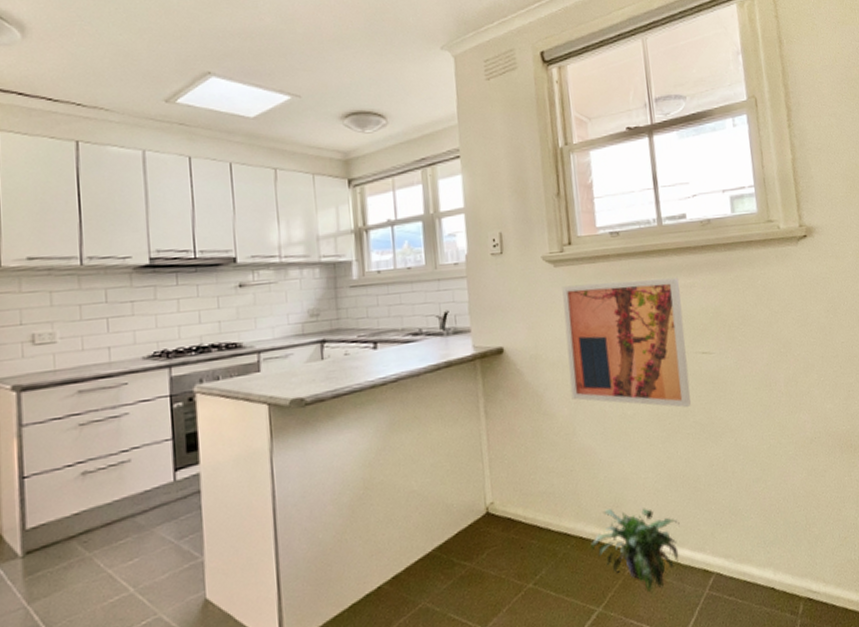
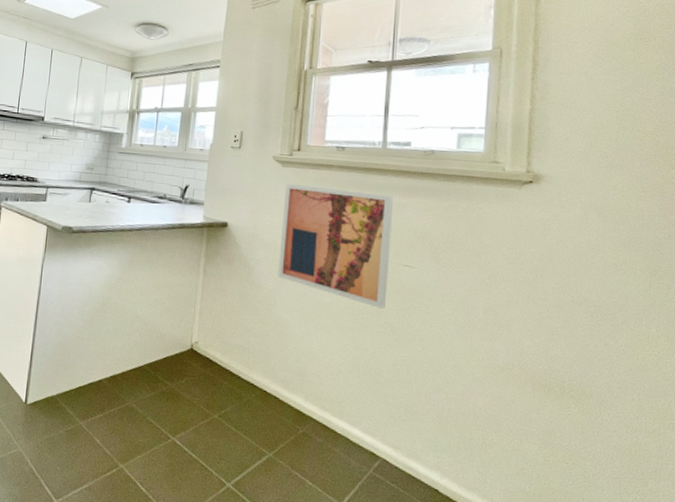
potted plant: present [591,508,680,593] -> none [272,375,356,456]

